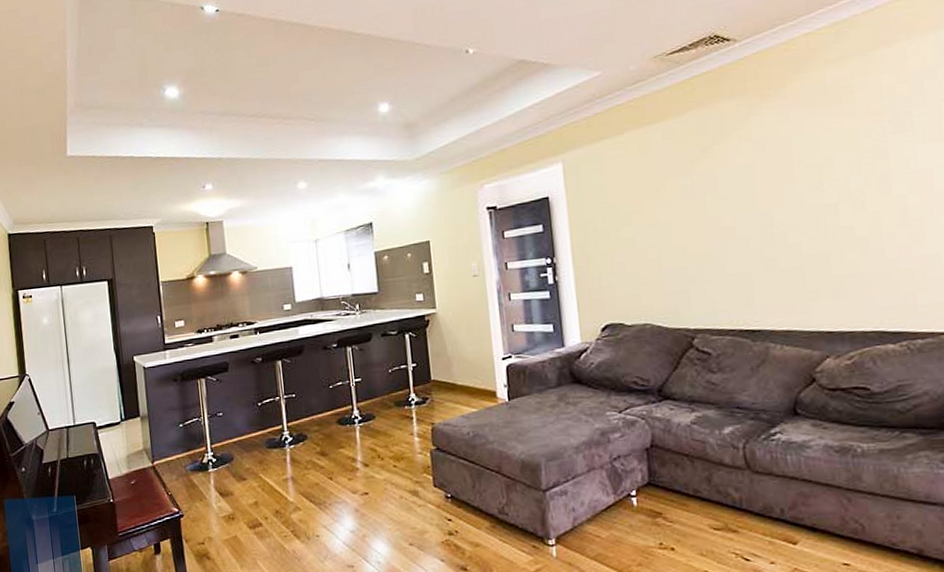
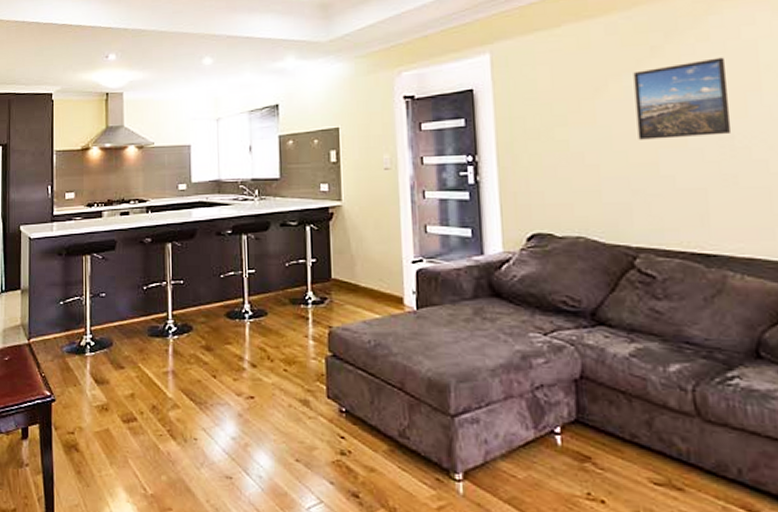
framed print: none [687,154,771,234] -> present [633,57,732,140]

